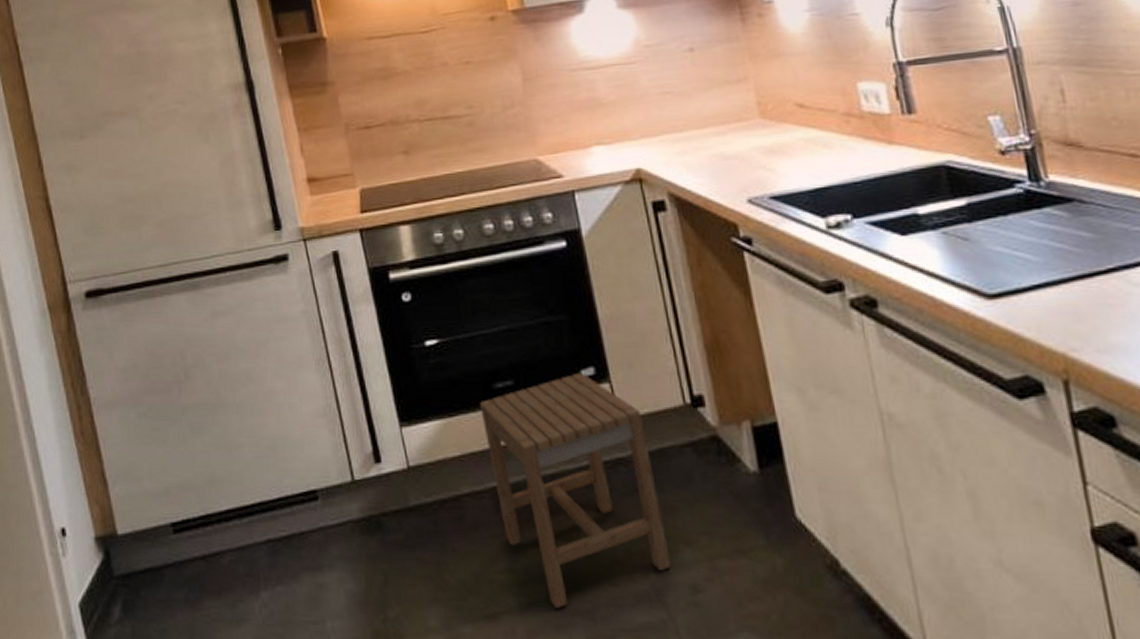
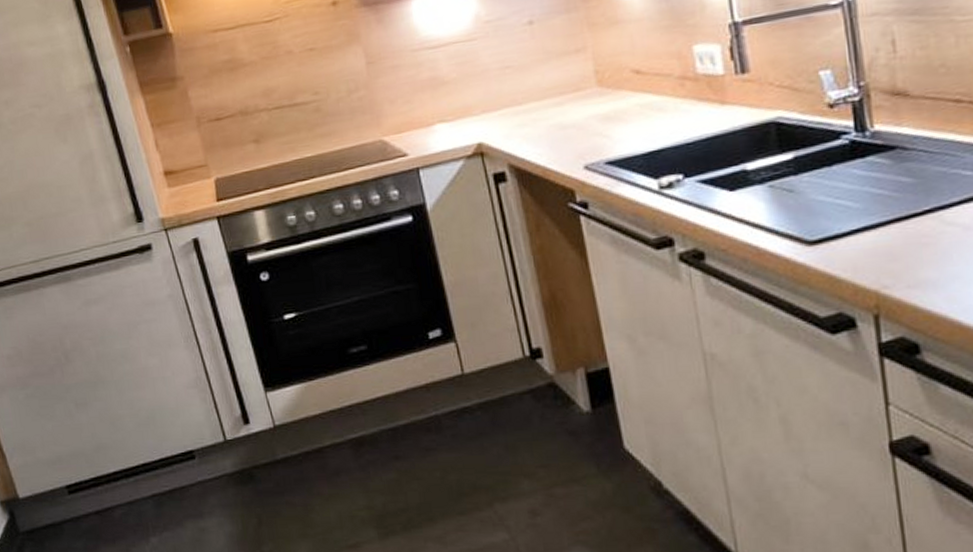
stool: present [480,372,671,609] -> none [337,334,512,537]

